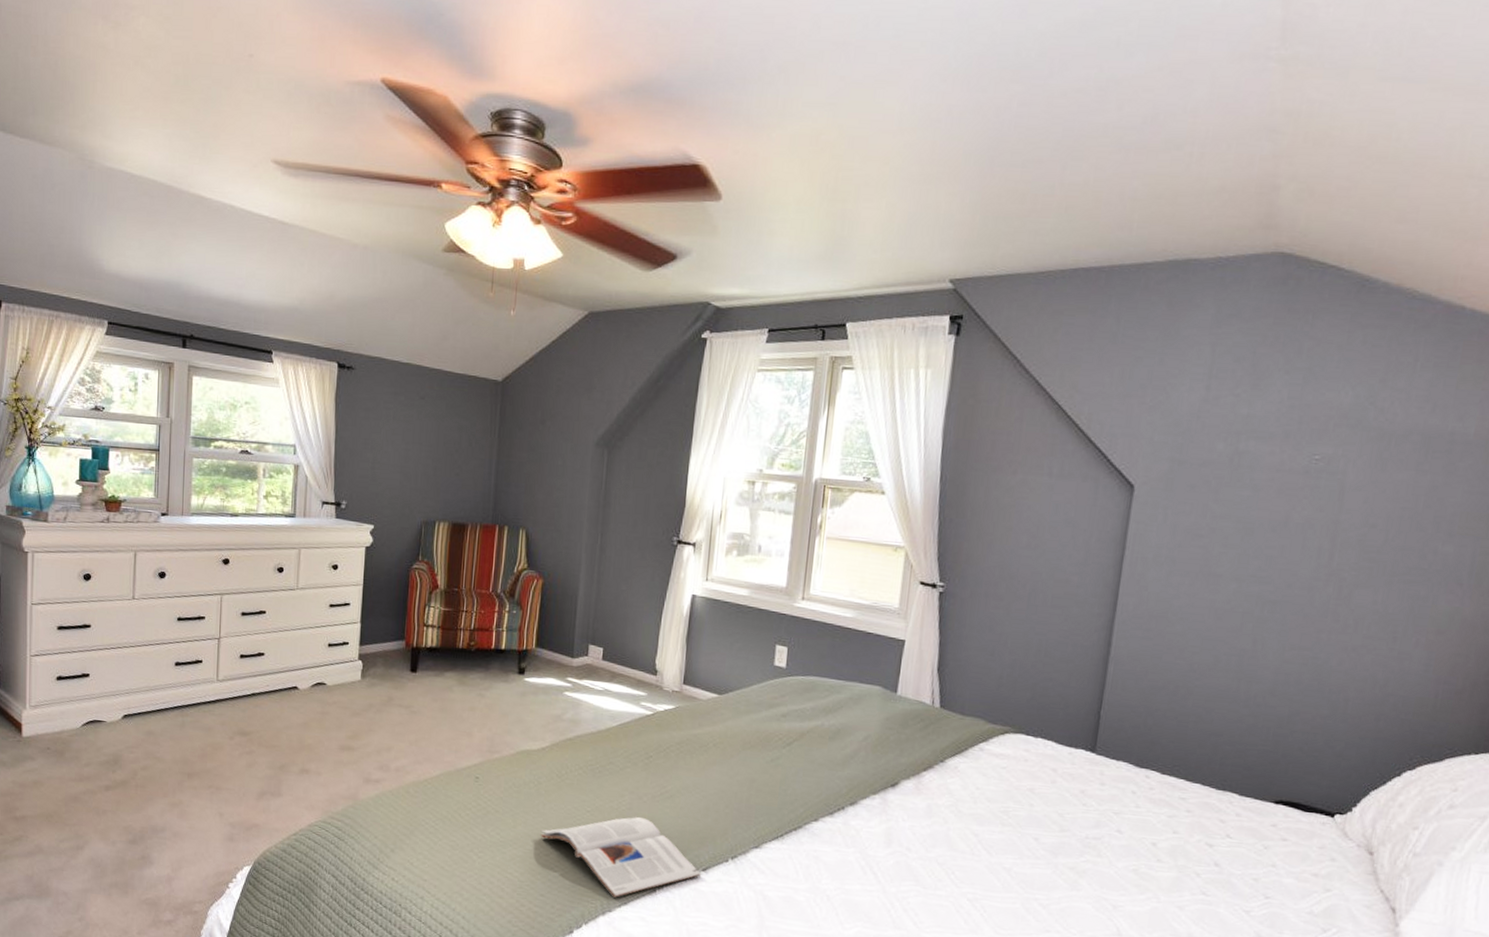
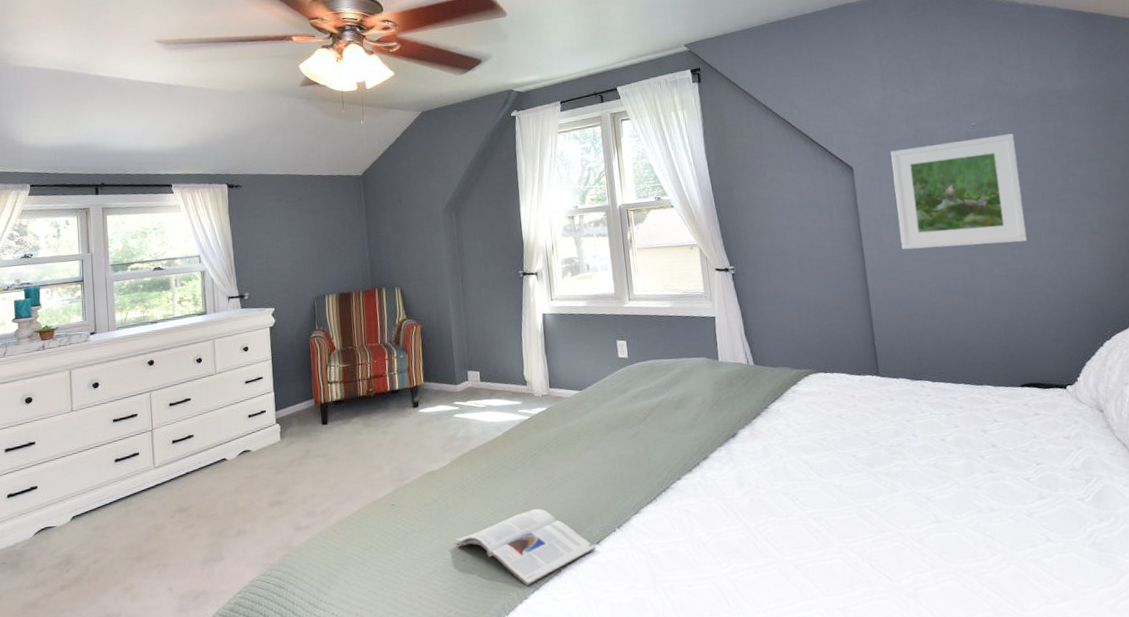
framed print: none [1170,473,1369,626] -> present [891,134,1027,250]

